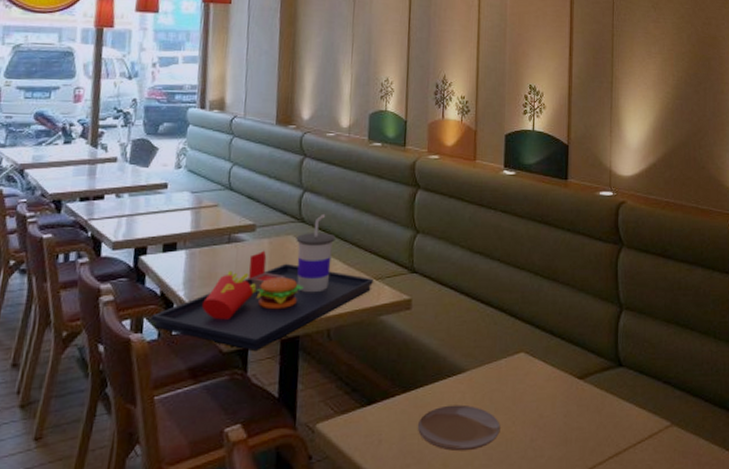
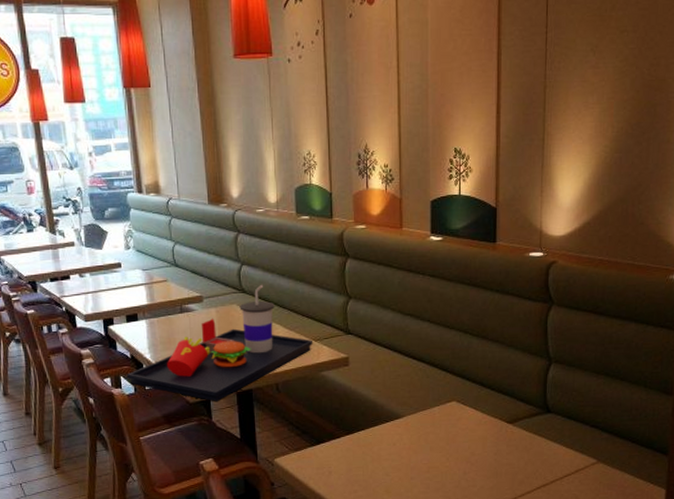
plate: present [417,404,501,452] -> none [361,444,436,481]

